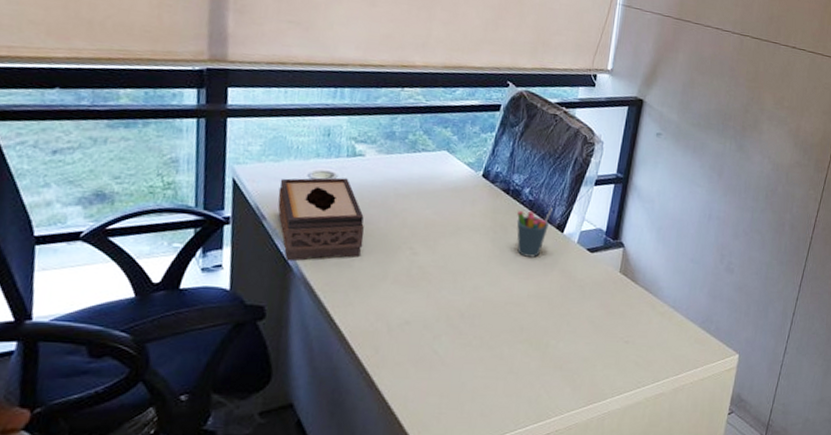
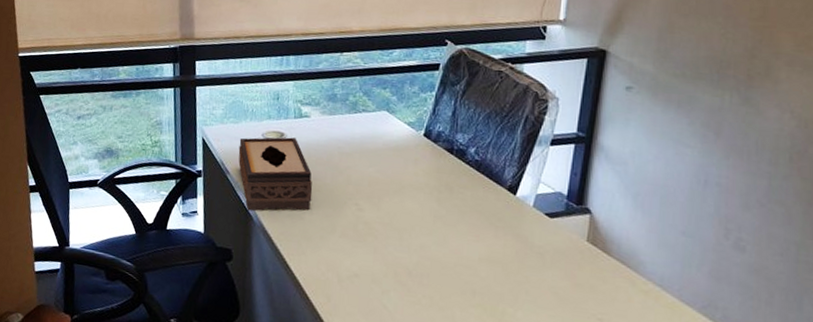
pen holder: present [516,207,553,258] -> none [462,168,502,220]

